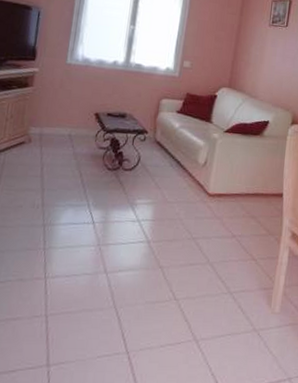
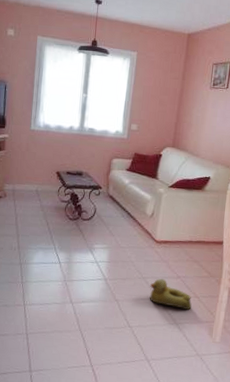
rubber duck: none [199,238,248,276] -> present [149,278,192,311]

